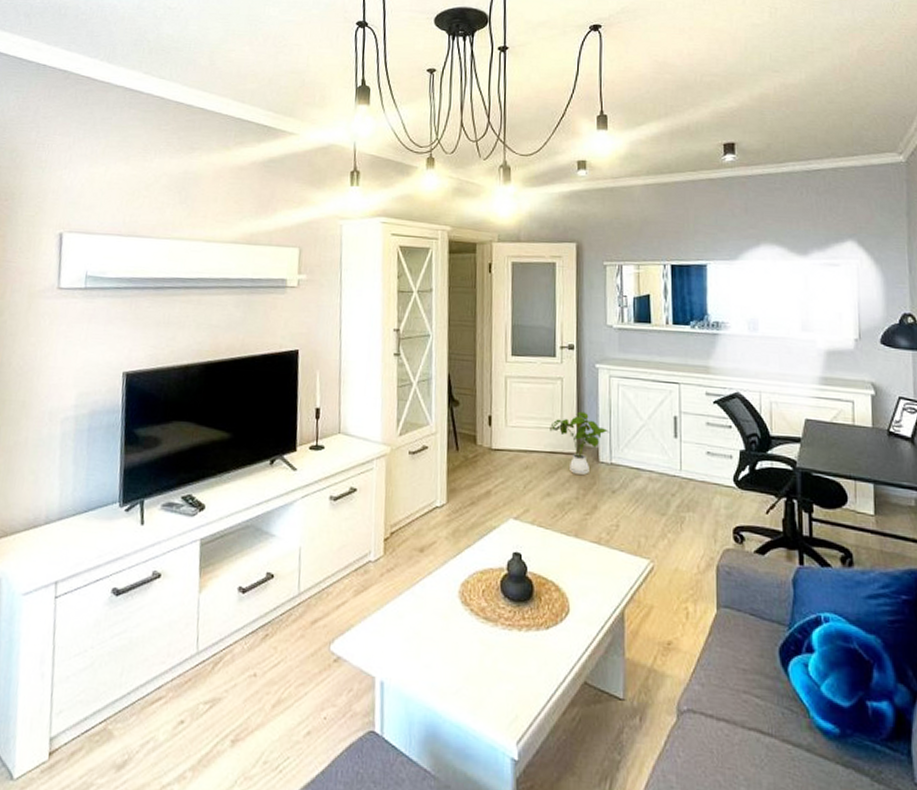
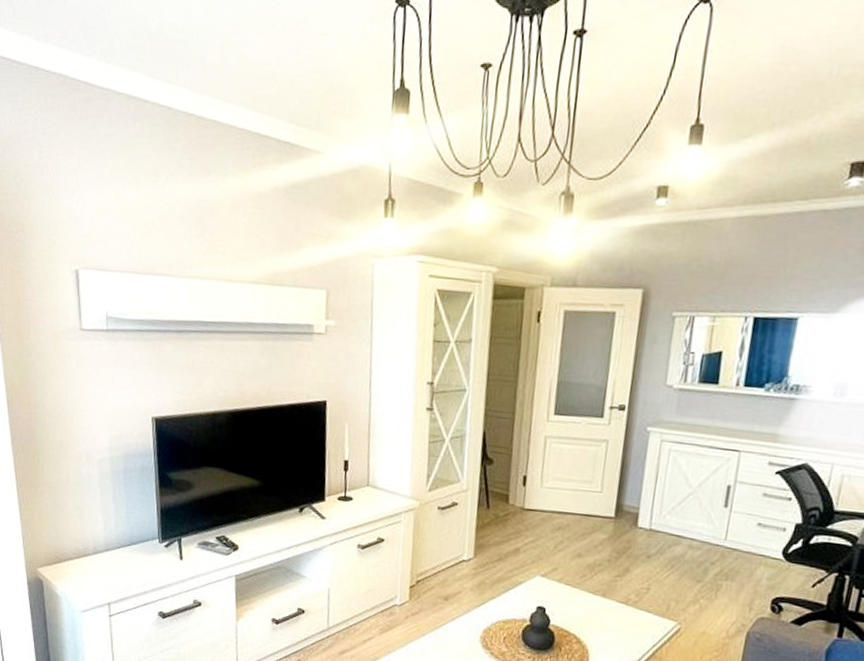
house plant: present [550,411,609,476] -> none [588,475,653,540]

